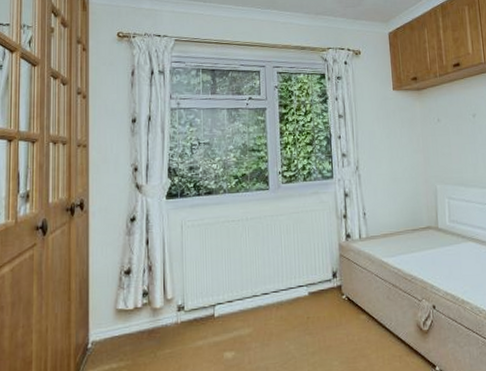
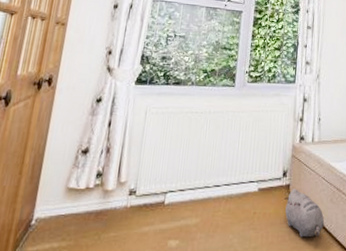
plush toy: none [337,289,384,339] -> present [284,189,325,238]

